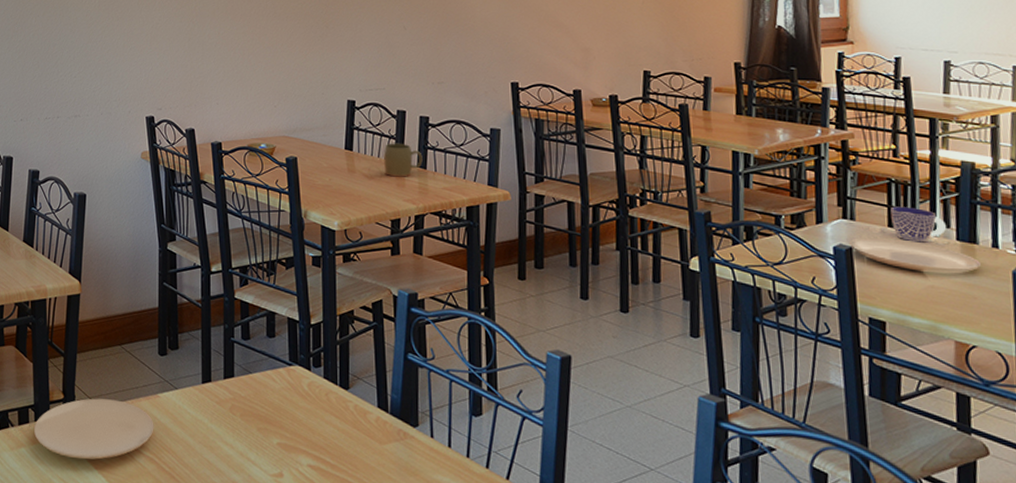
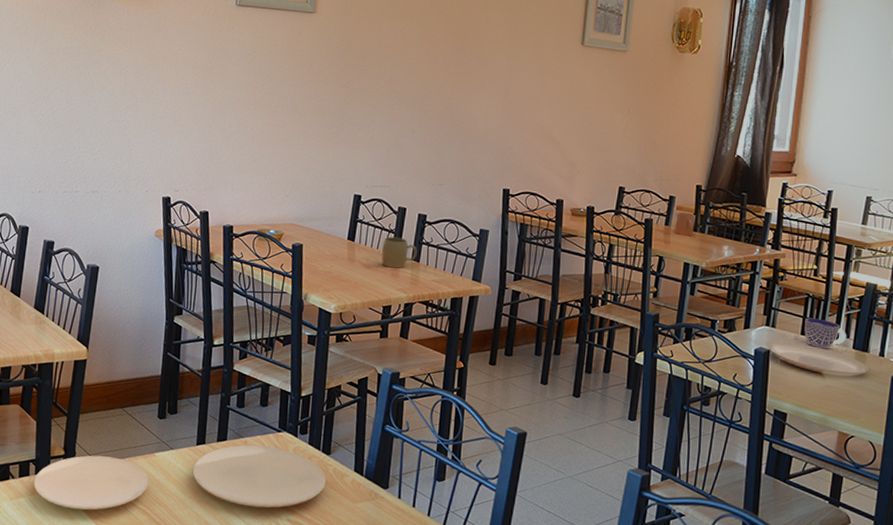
plate: none [200,381,347,453] -> present [192,445,326,508]
cup: none [715,94,739,121] -> present [674,212,696,237]

